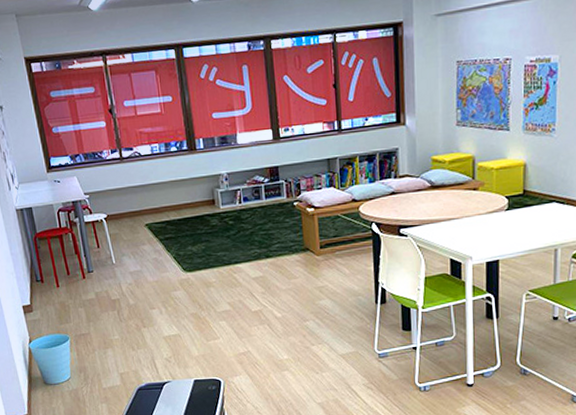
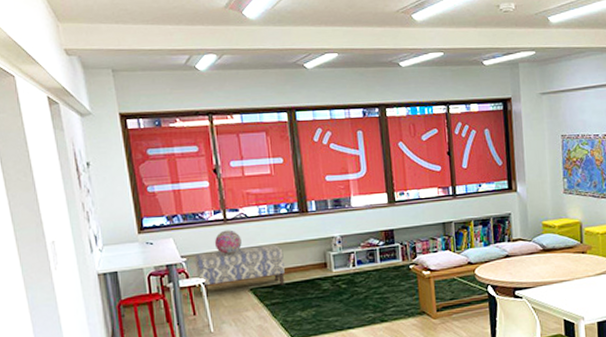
bench: none [96,181,176,231] -> present [194,244,285,297]
decorative globe: none [112,168,137,192] -> present [214,230,242,255]

